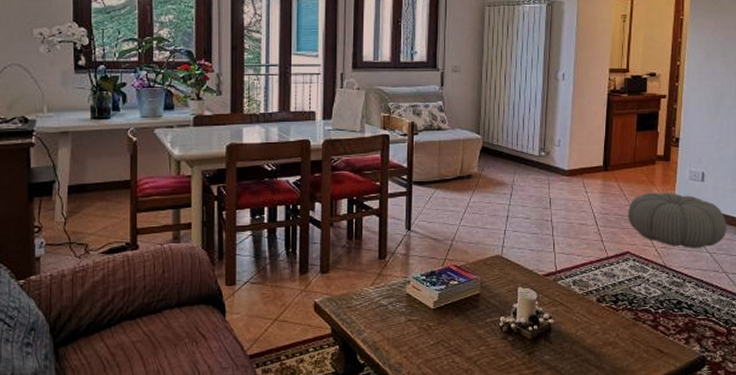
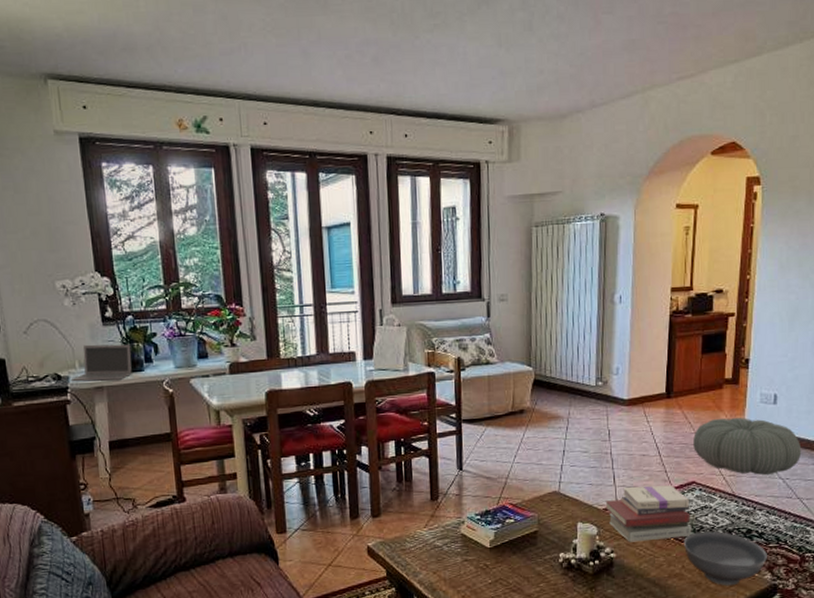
laptop: none [37,90,100,126] -> present [70,344,132,382]
books: none [545,254,626,309] -> present [605,485,692,542]
decorative bowl: none [617,301,696,356] -> present [683,531,767,586]

